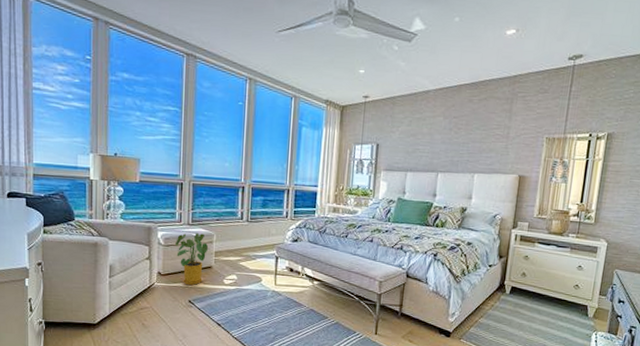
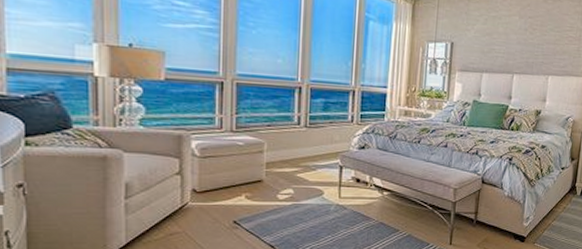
house plant: present [175,233,210,286] -> none [215,141,260,204]

